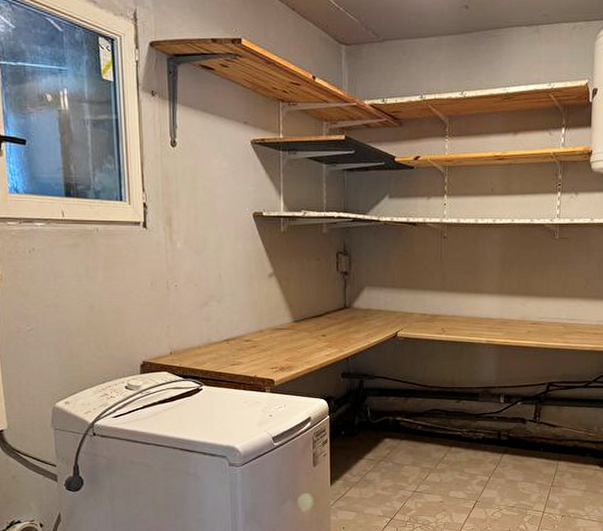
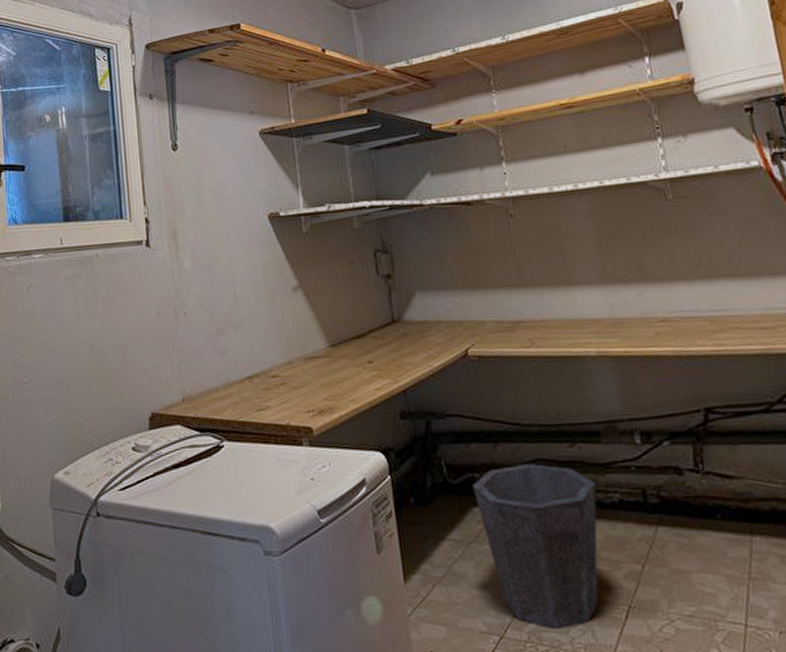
waste bin: none [387,412,470,514] -> present [473,464,599,628]

